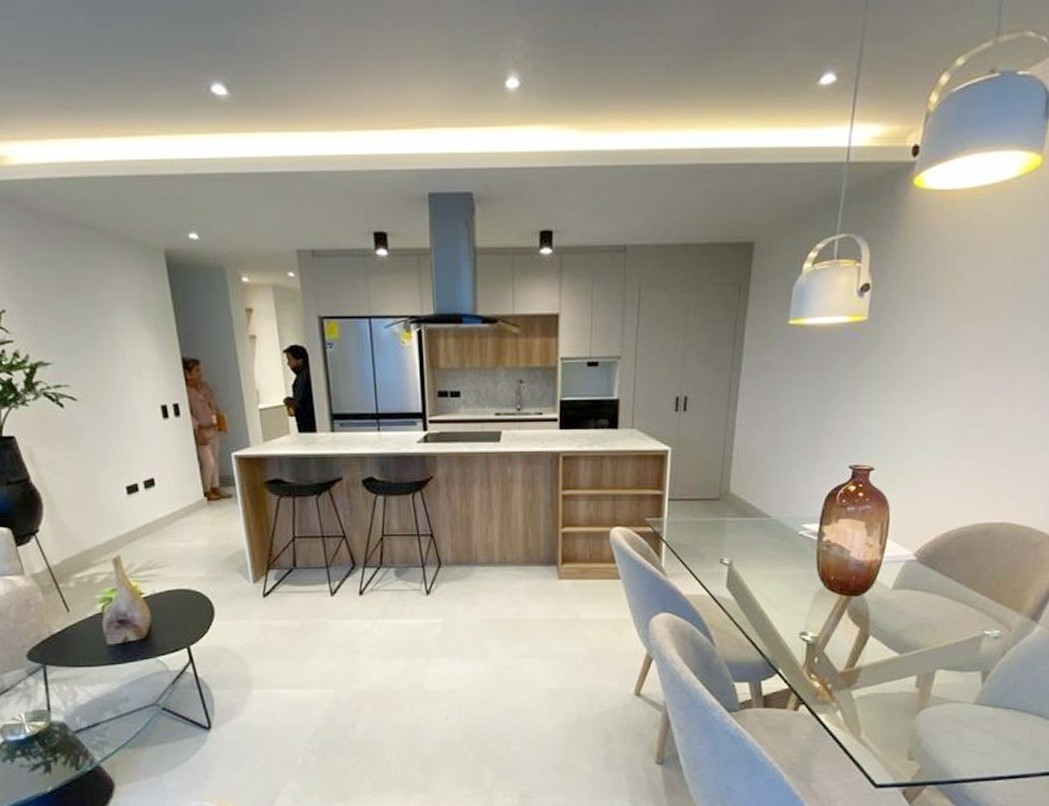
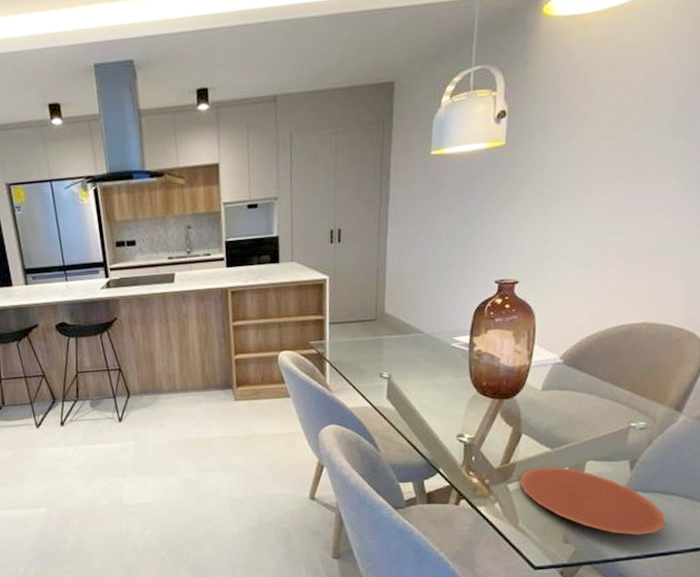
plate: none [864,673,1016,755] -> present [519,466,665,536]

